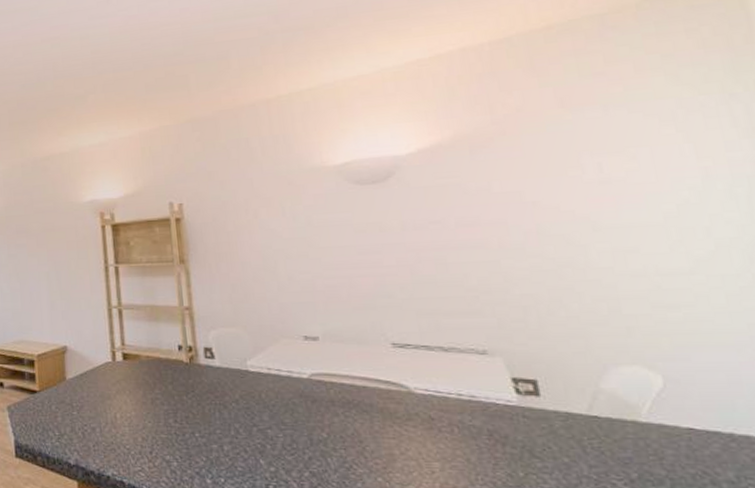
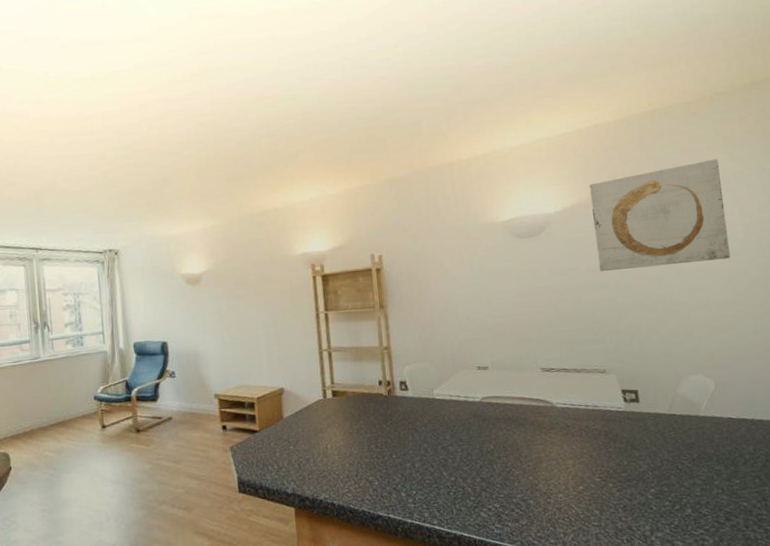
wall art: none [455,83,681,227] -> present [589,159,731,272]

